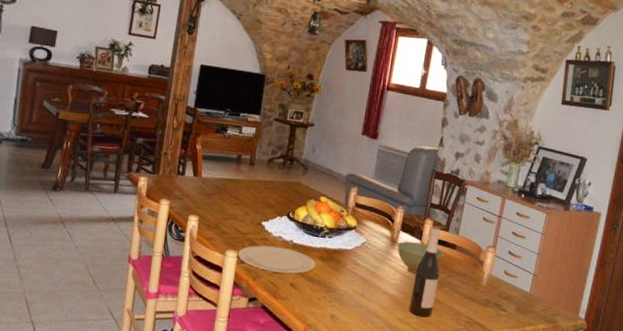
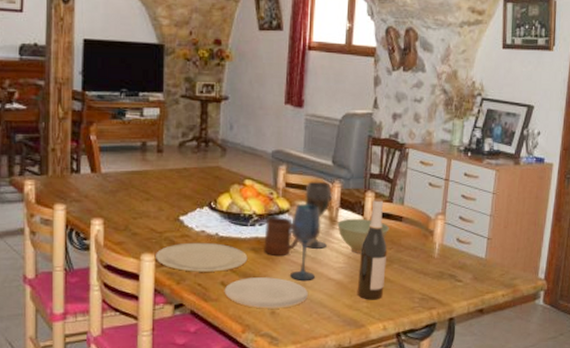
plate: none [292,282,365,314] -> present [224,277,308,309]
cup: none [330,231,362,268] -> present [264,216,299,257]
wineglass: none [351,223,384,292] -> present [290,204,322,282]
wine glass: none [368,204,395,266] -> present [303,181,332,250]

